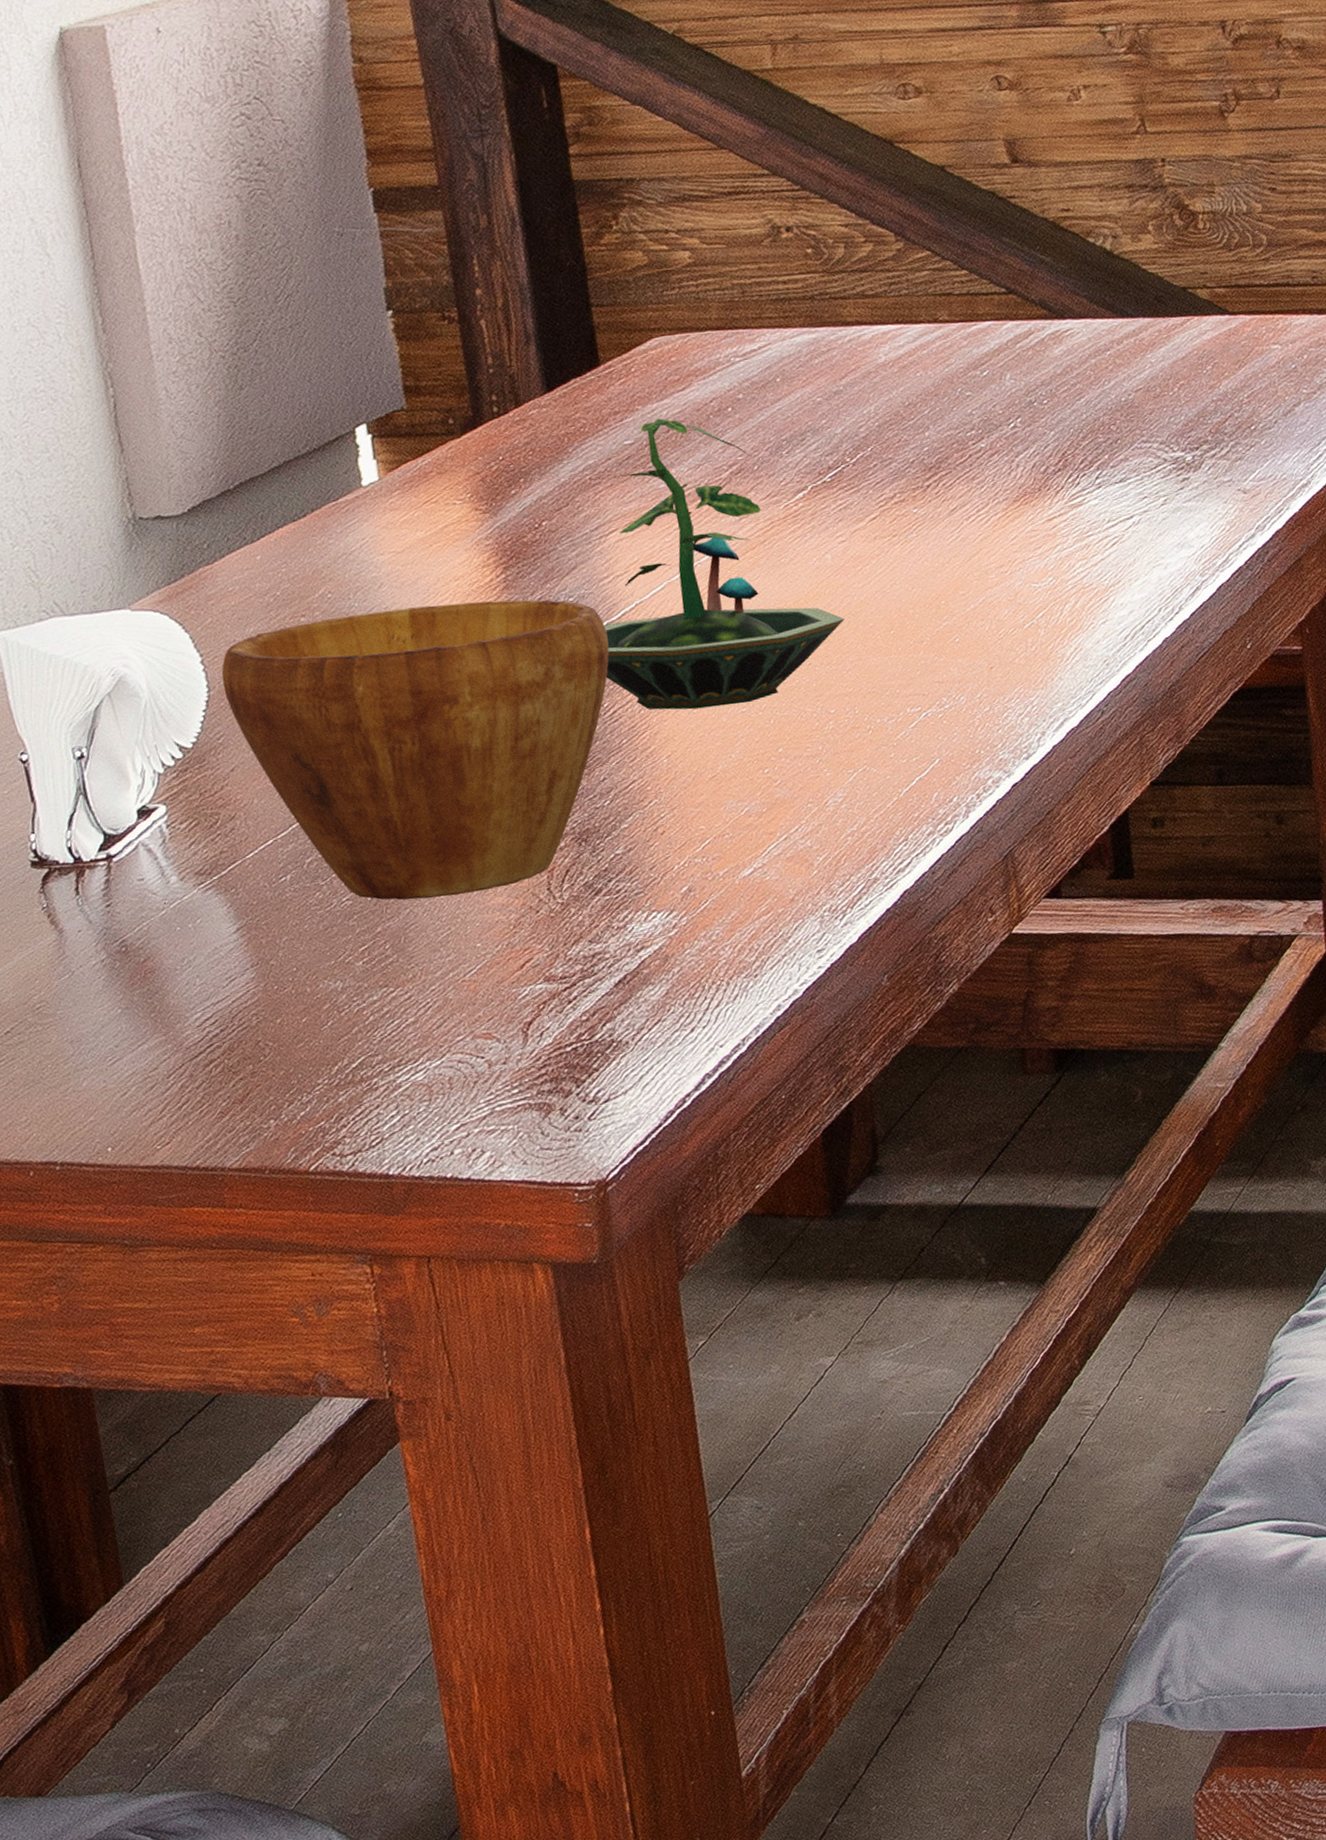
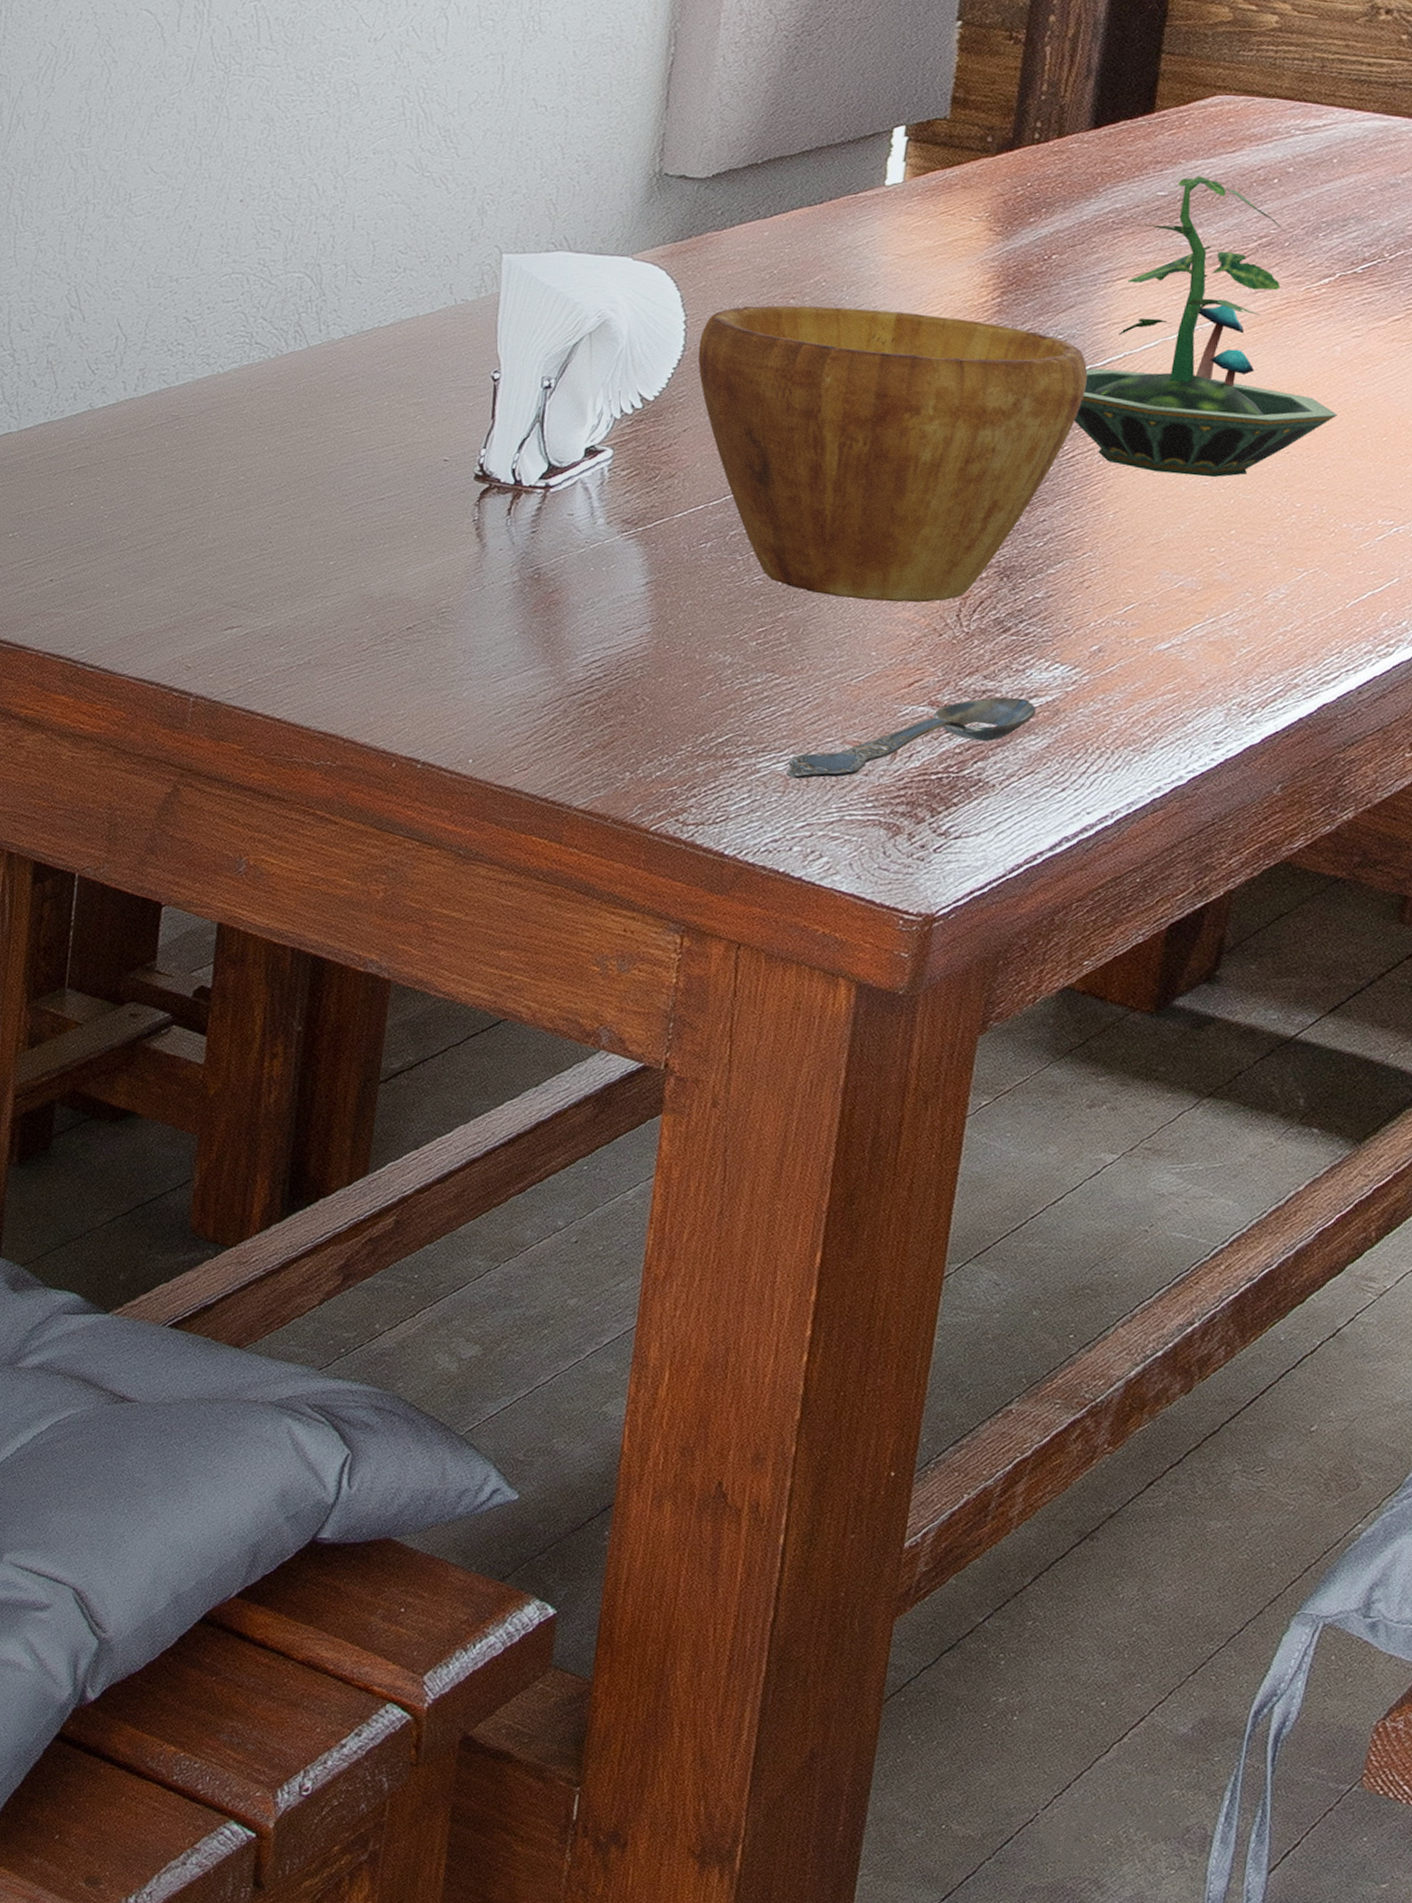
spoon: none [427,953,647,1085] -> present [786,697,1036,779]

